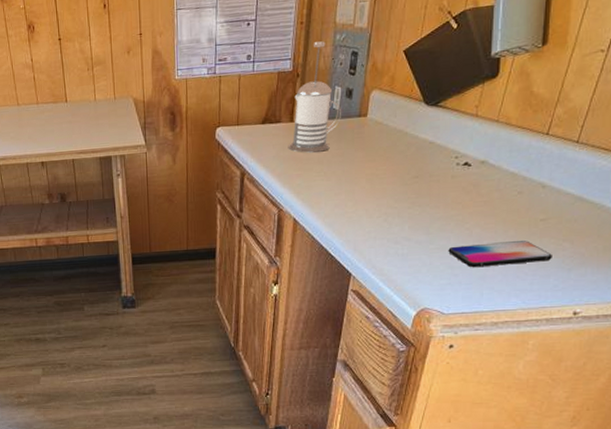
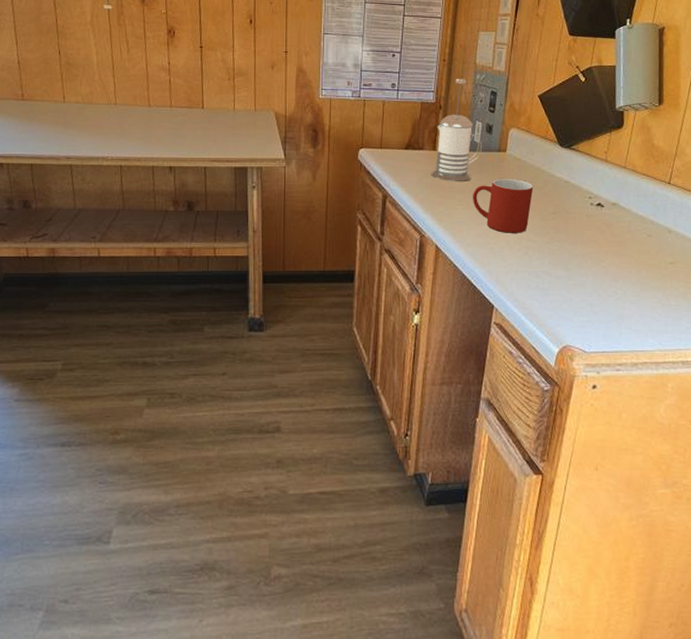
mug: none [330,144,395,201] -> present [472,178,534,233]
smartphone: present [448,240,552,268] -> none [587,282,683,306]

